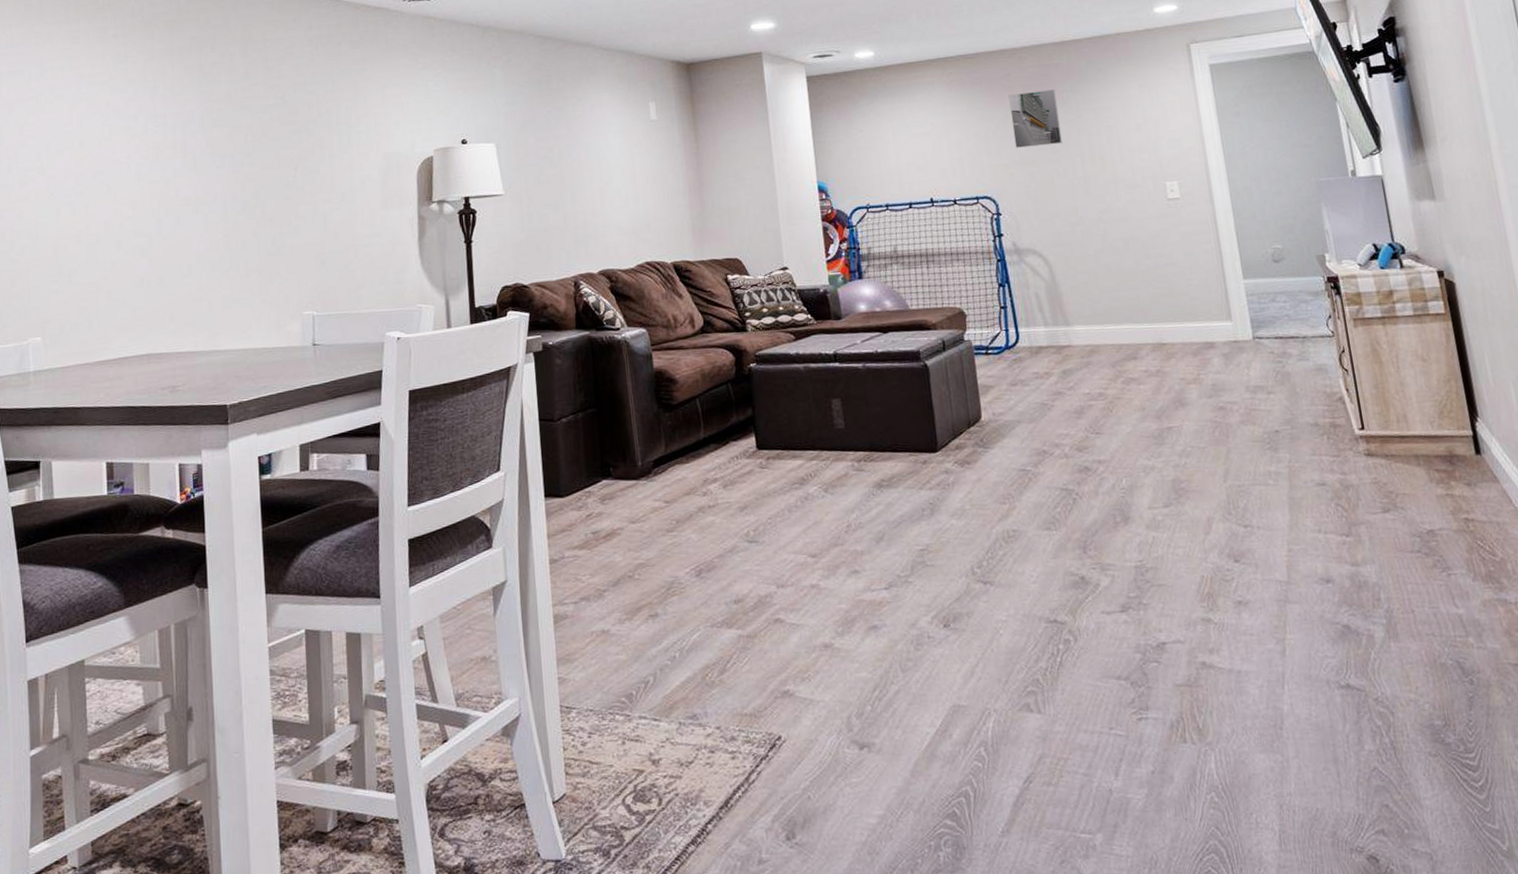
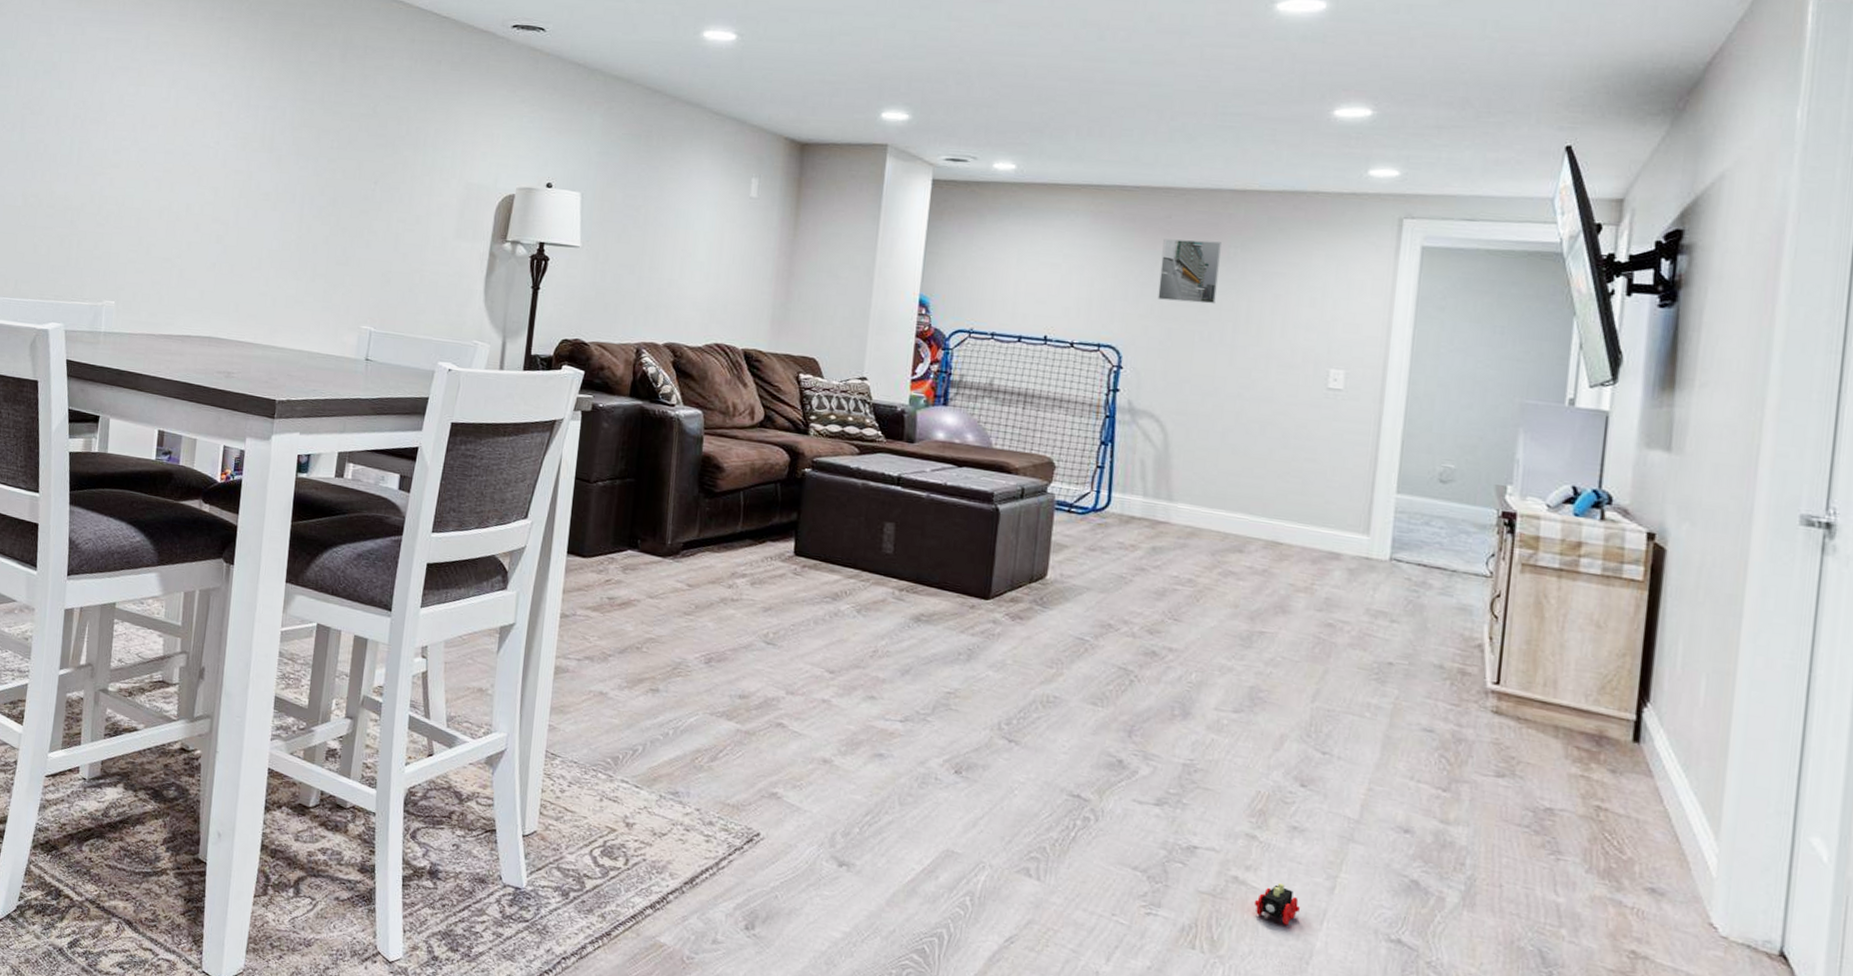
toy train: none [1224,657,1263,697] -> present [1253,882,1300,926]

